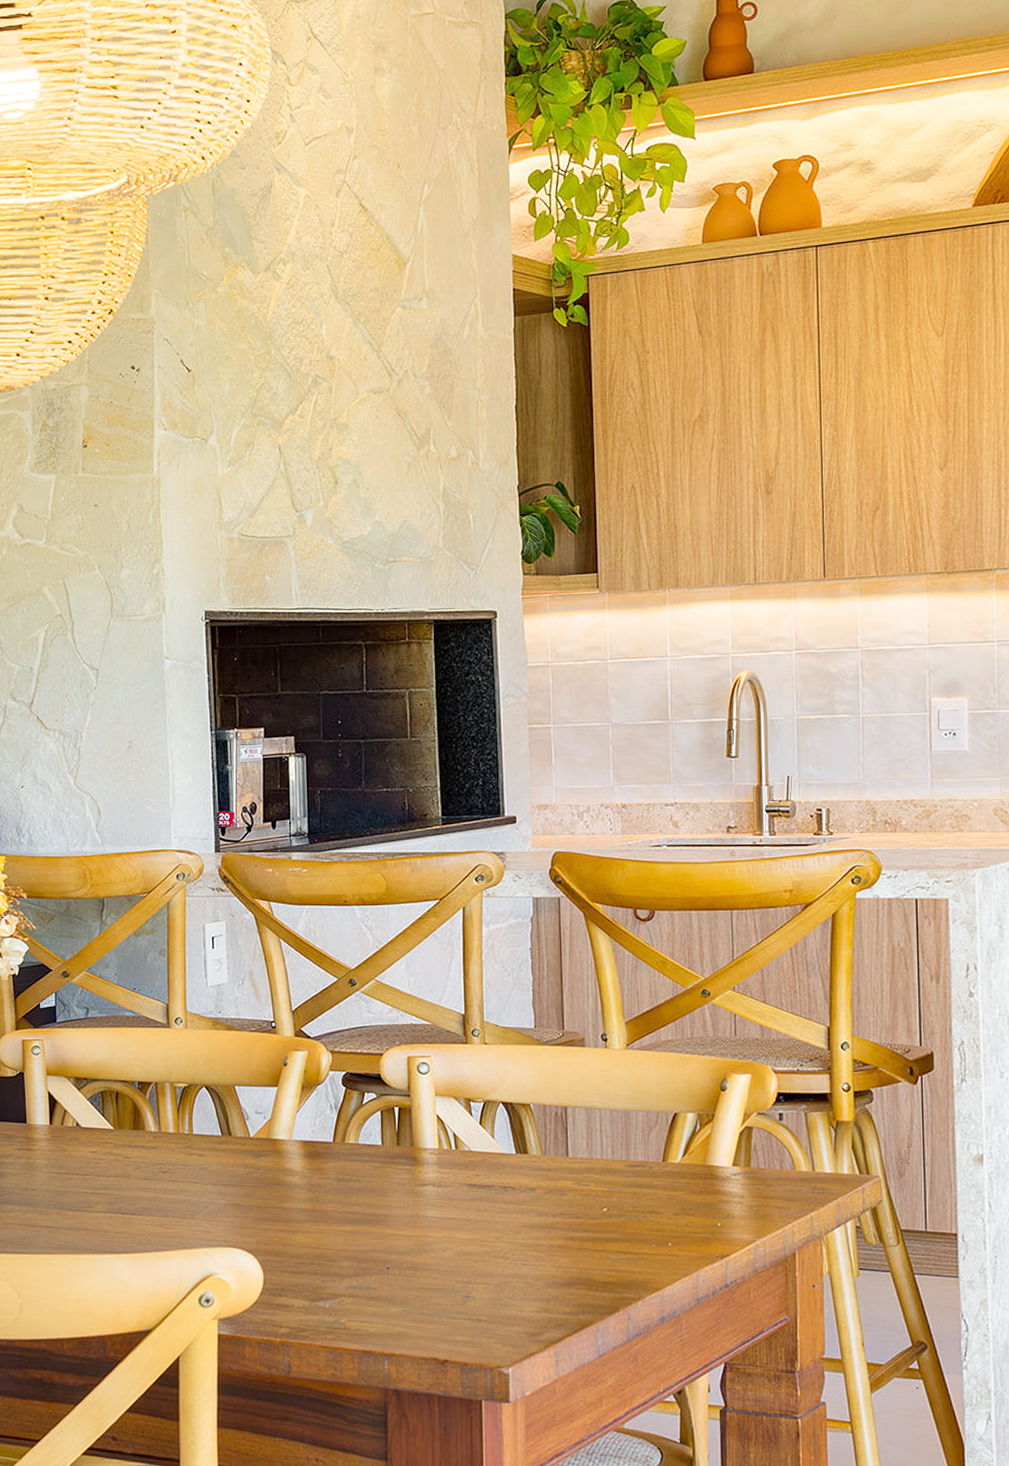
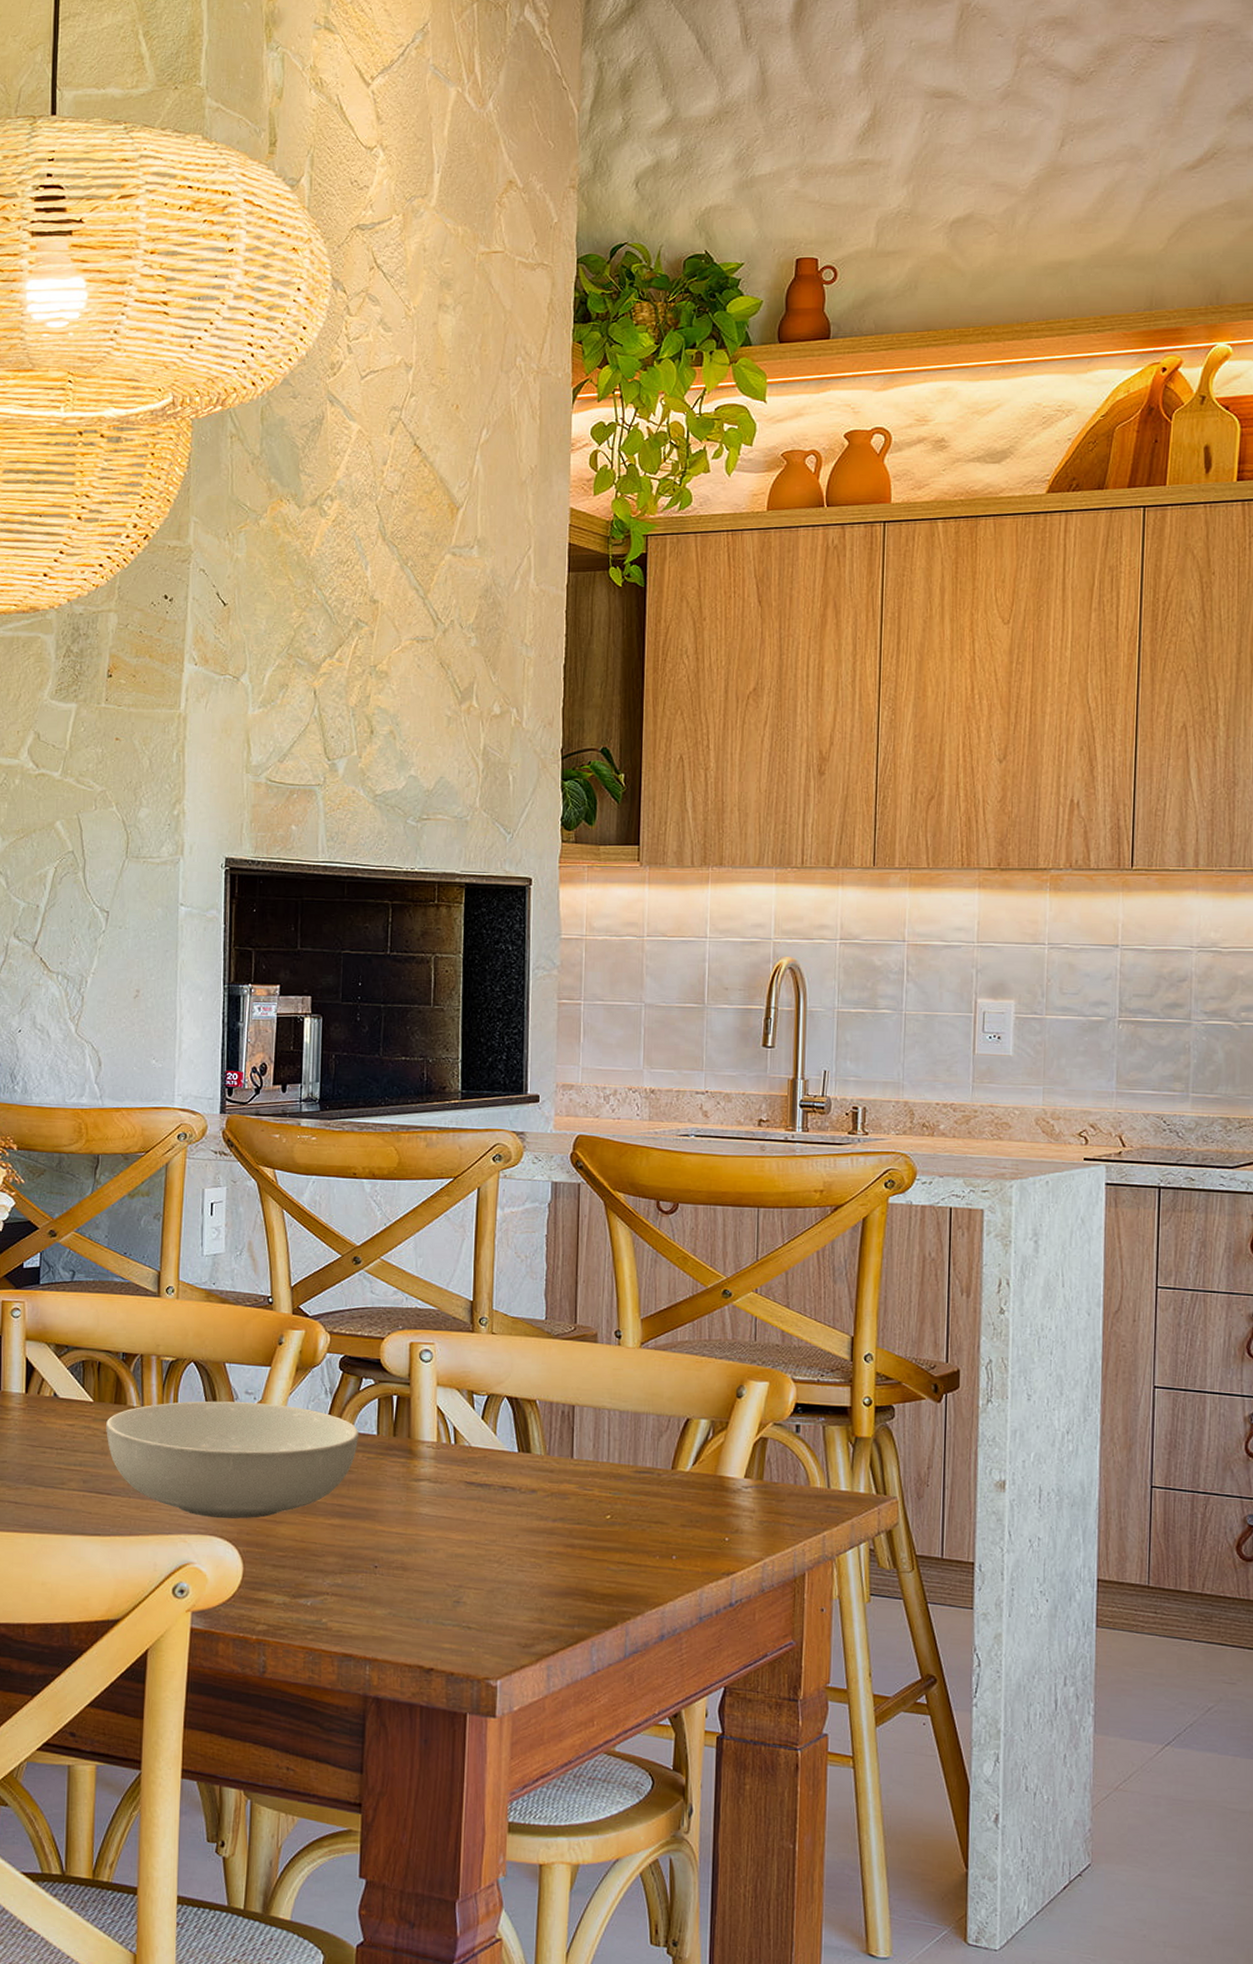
serving bowl: none [127,1122,365,1231] -> present [106,1400,360,1519]

